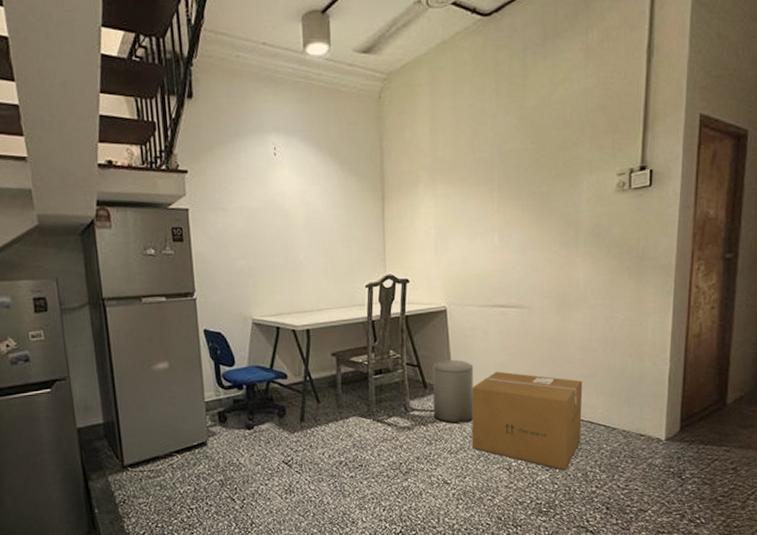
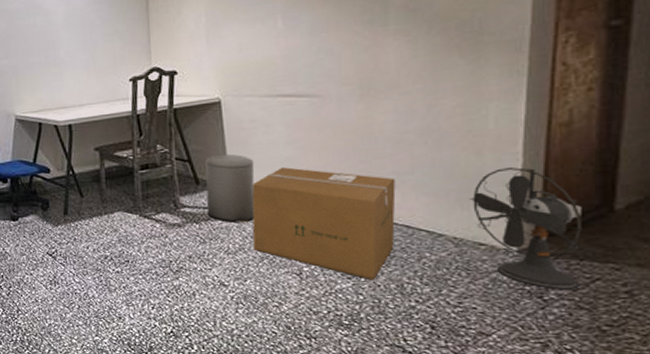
electric fan: none [634,371,706,470] -> present [469,167,582,290]

